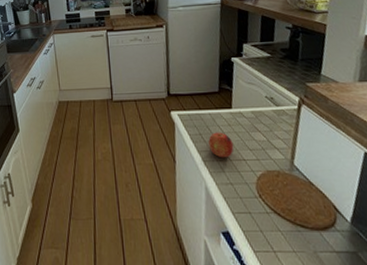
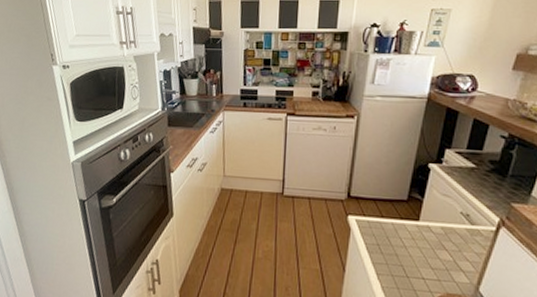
fruit: present [208,132,234,158] -> none [386,244,414,274]

